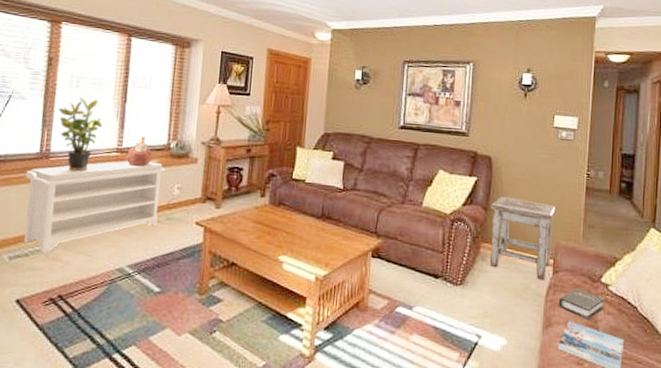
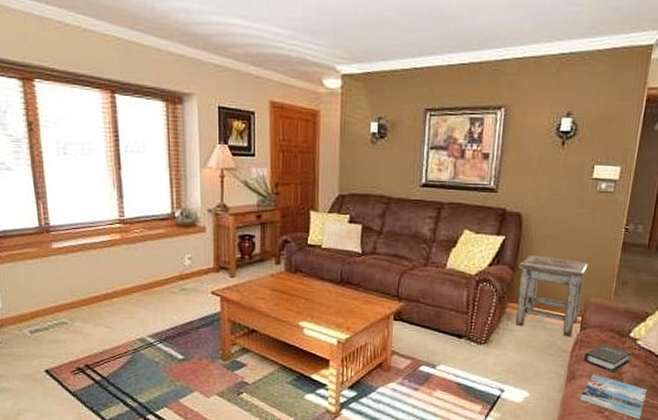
bench: present [23,161,166,253] -> none [29,232,174,326]
potted plant: present [58,97,103,172] -> none [50,166,100,245]
ceramic vessel: present [126,137,153,166] -> none [130,206,158,237]

